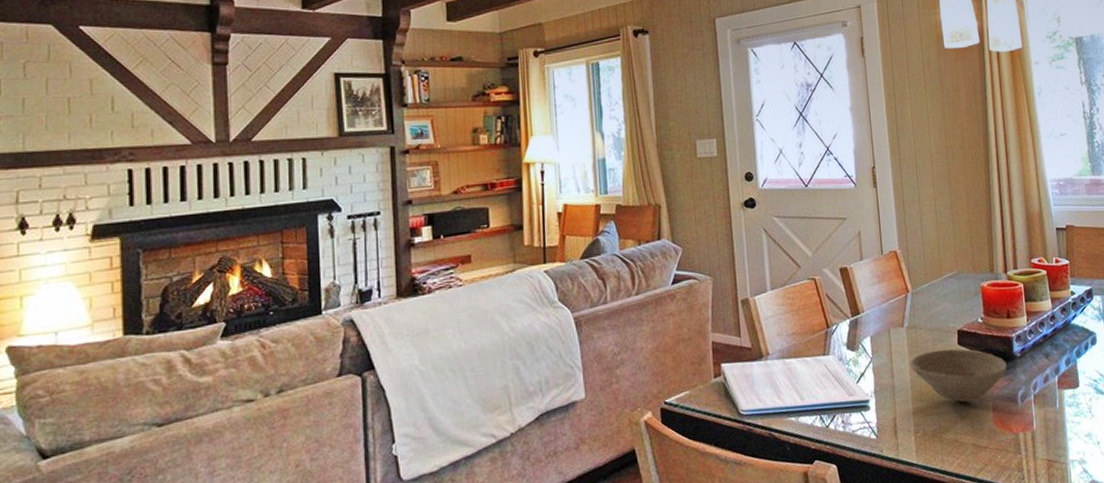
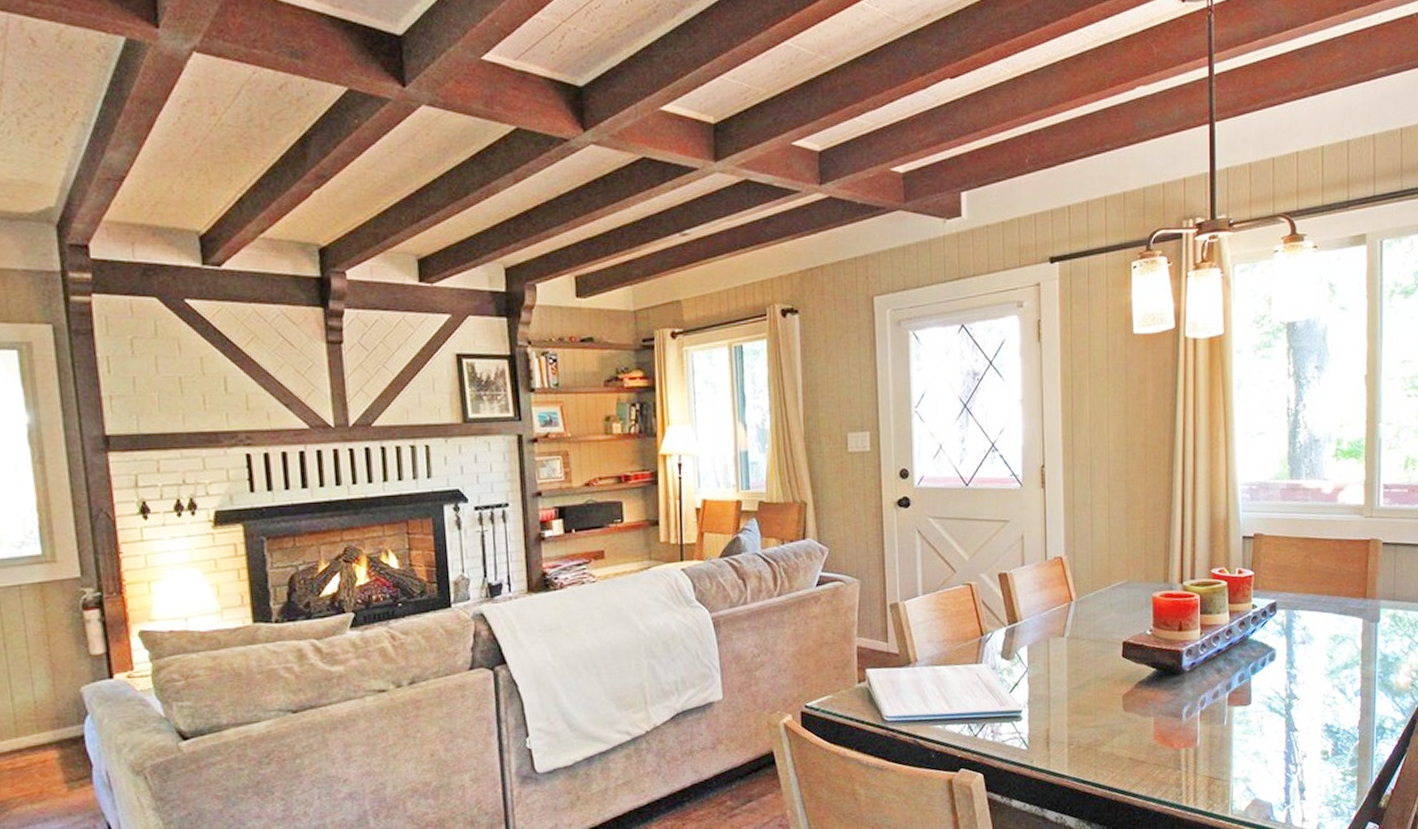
bowl: present [910,349,1007,402] -> none [1068,661,1173,716]

